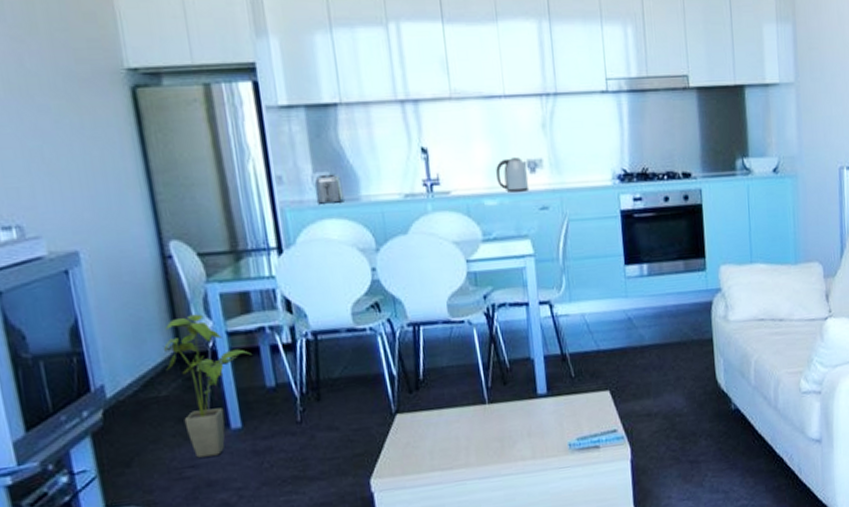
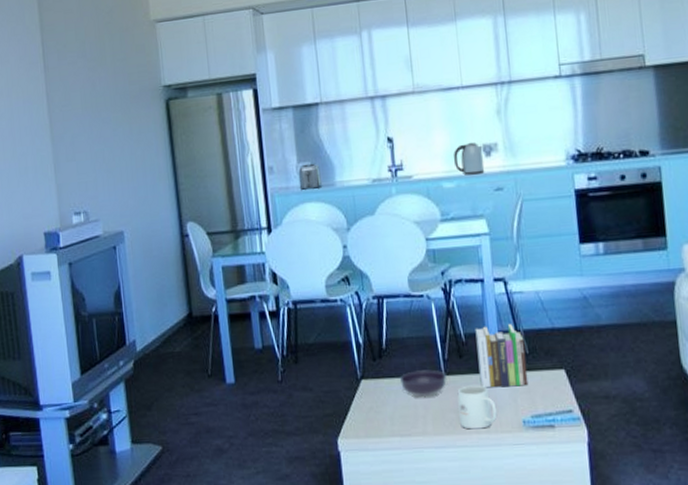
house plant: present [164,314,252,458] -> none [179,283,244,407]
bowl: none [439,399,490,429] -> present [399,370,446,398]
mug: none [501,411,543,457] -> present [457,385,498,430]
books: none [520,348,574,414] -> present [475,324,529,388]

